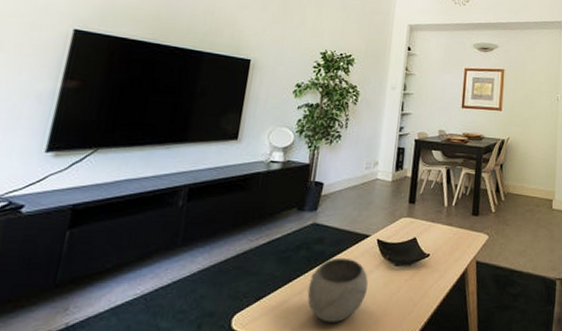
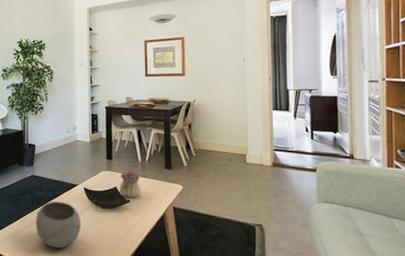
teapot: none [419,215,444,252] -> present [120,169,141,199]

